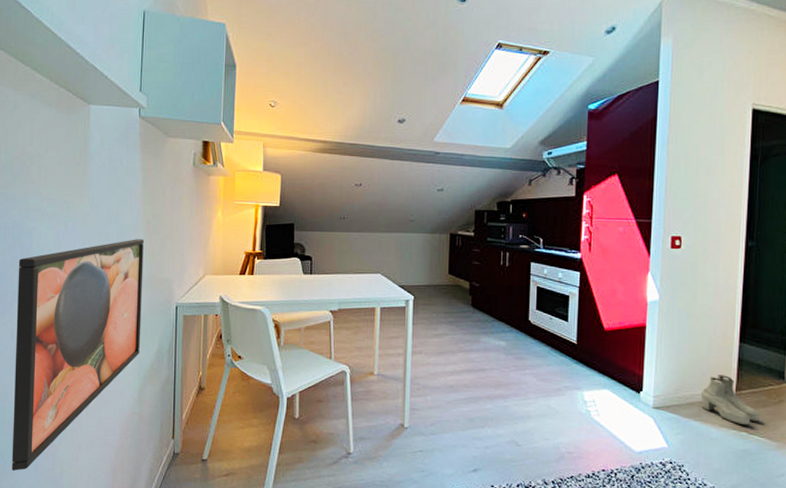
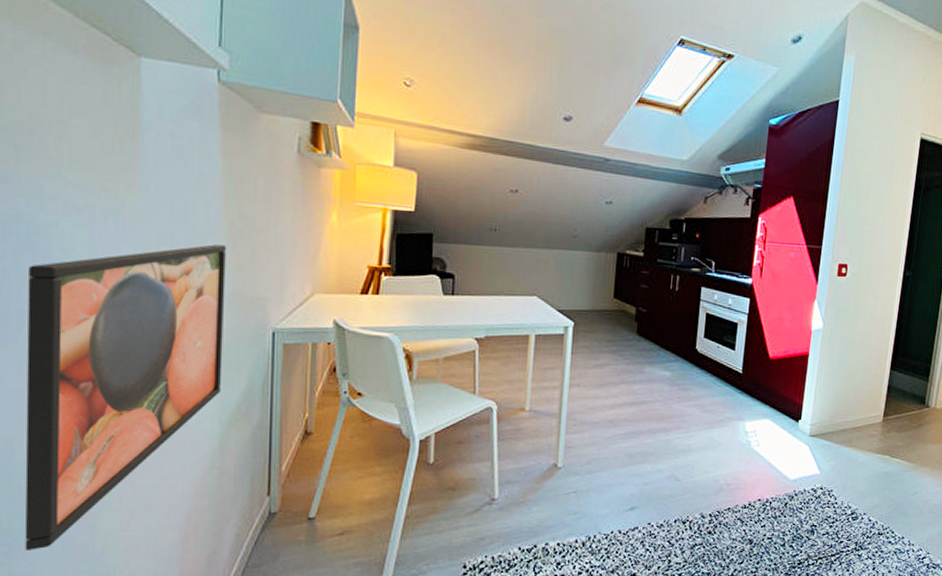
boots: present [700,375,760,426] -> none [852,402,902,450]

